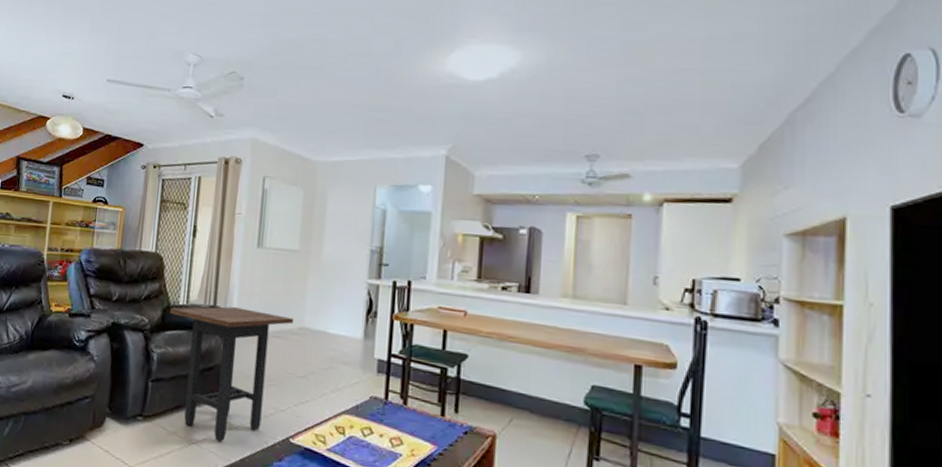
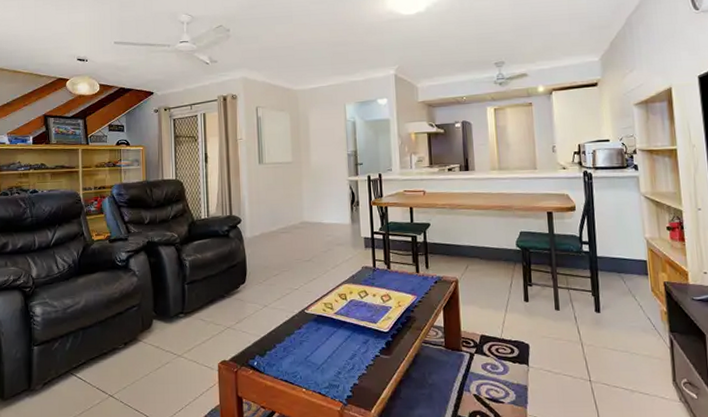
side table: present [170,306,294,441] -> none [195,214,296,322]

